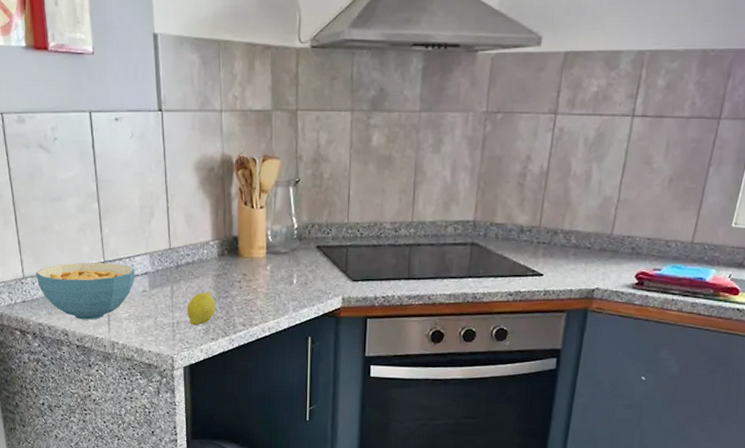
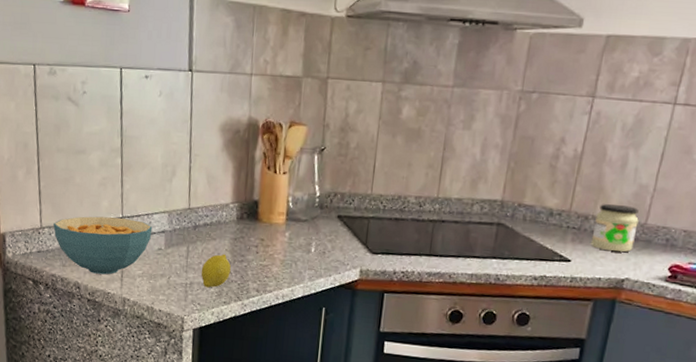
jar: none [561,217,605,264] -> present [591,203,639,252]

